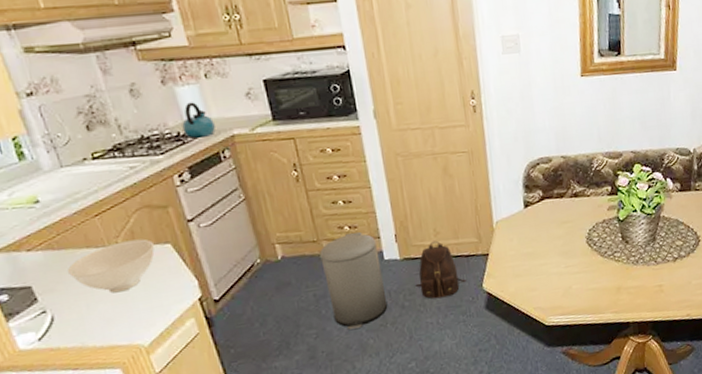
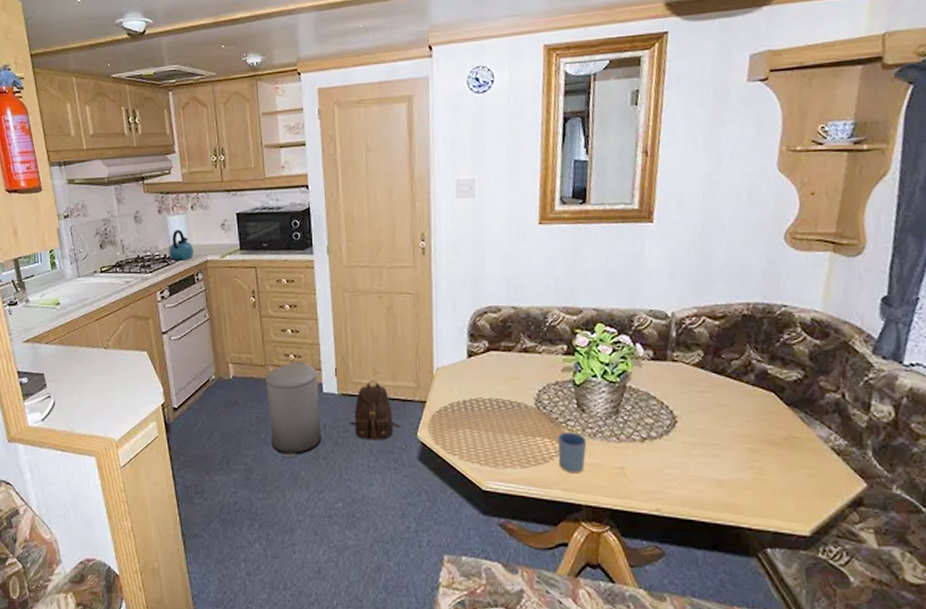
bowl: present [67,239,155,293] -> none [69,344,135,389]
place mat: none [491,241,613,305] -> present [427,397,566,469]
mug: none [607,261,632,297] -> present [557,432,587,474]

